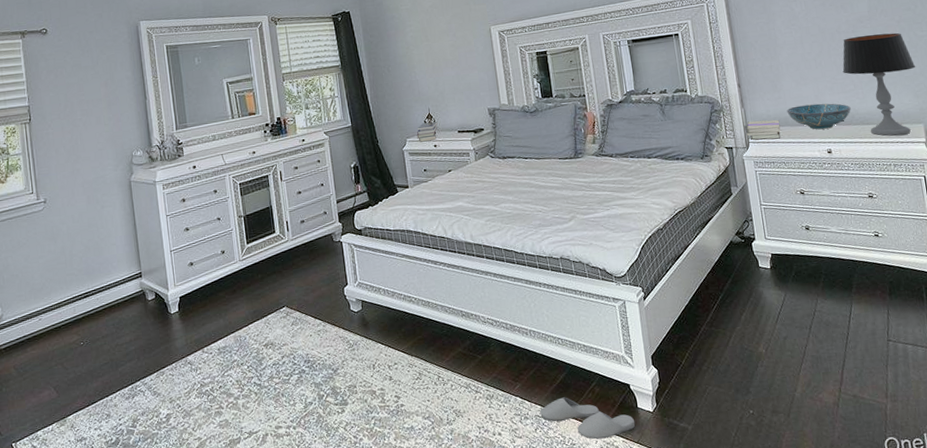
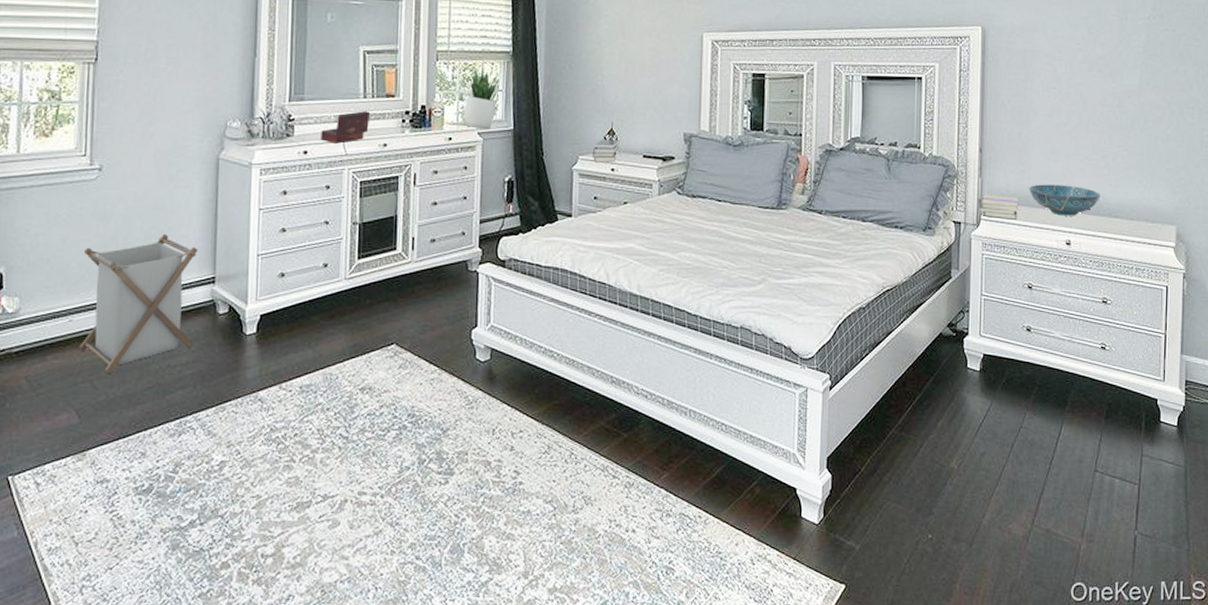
laundry basket: none [43,244,133,356] -> present [79,233,198,373]
wooden box: none [204,128,240,157] -> present [321,111,370,144]
planter: none [310,81,336,130] -> present [463,67,500,131]
slippers: present [540,397,636,439] -> none [686,495,796,550]
table lamp: present [842,32,916,136] -> none [1099,113,1180,236]

